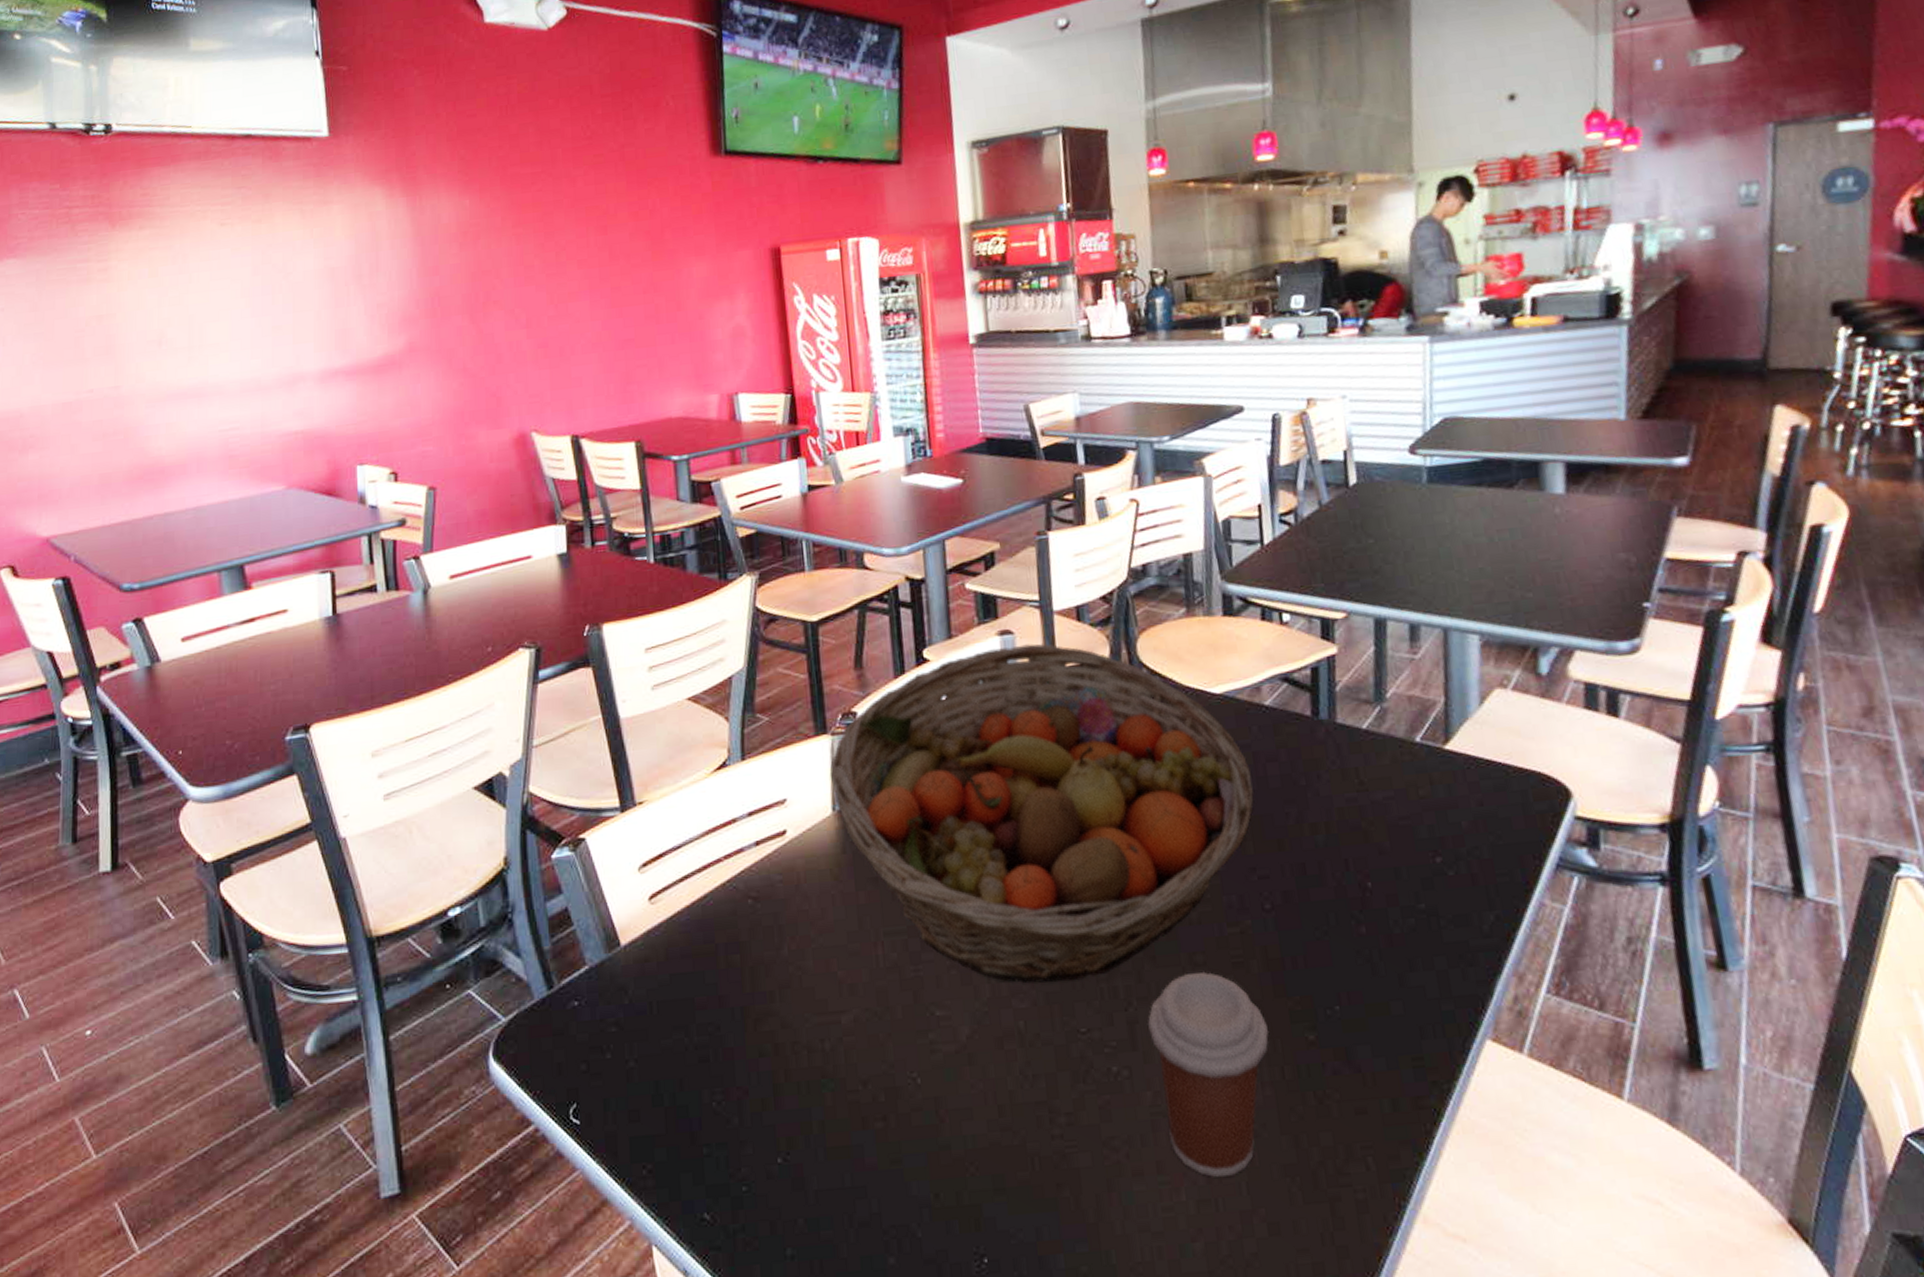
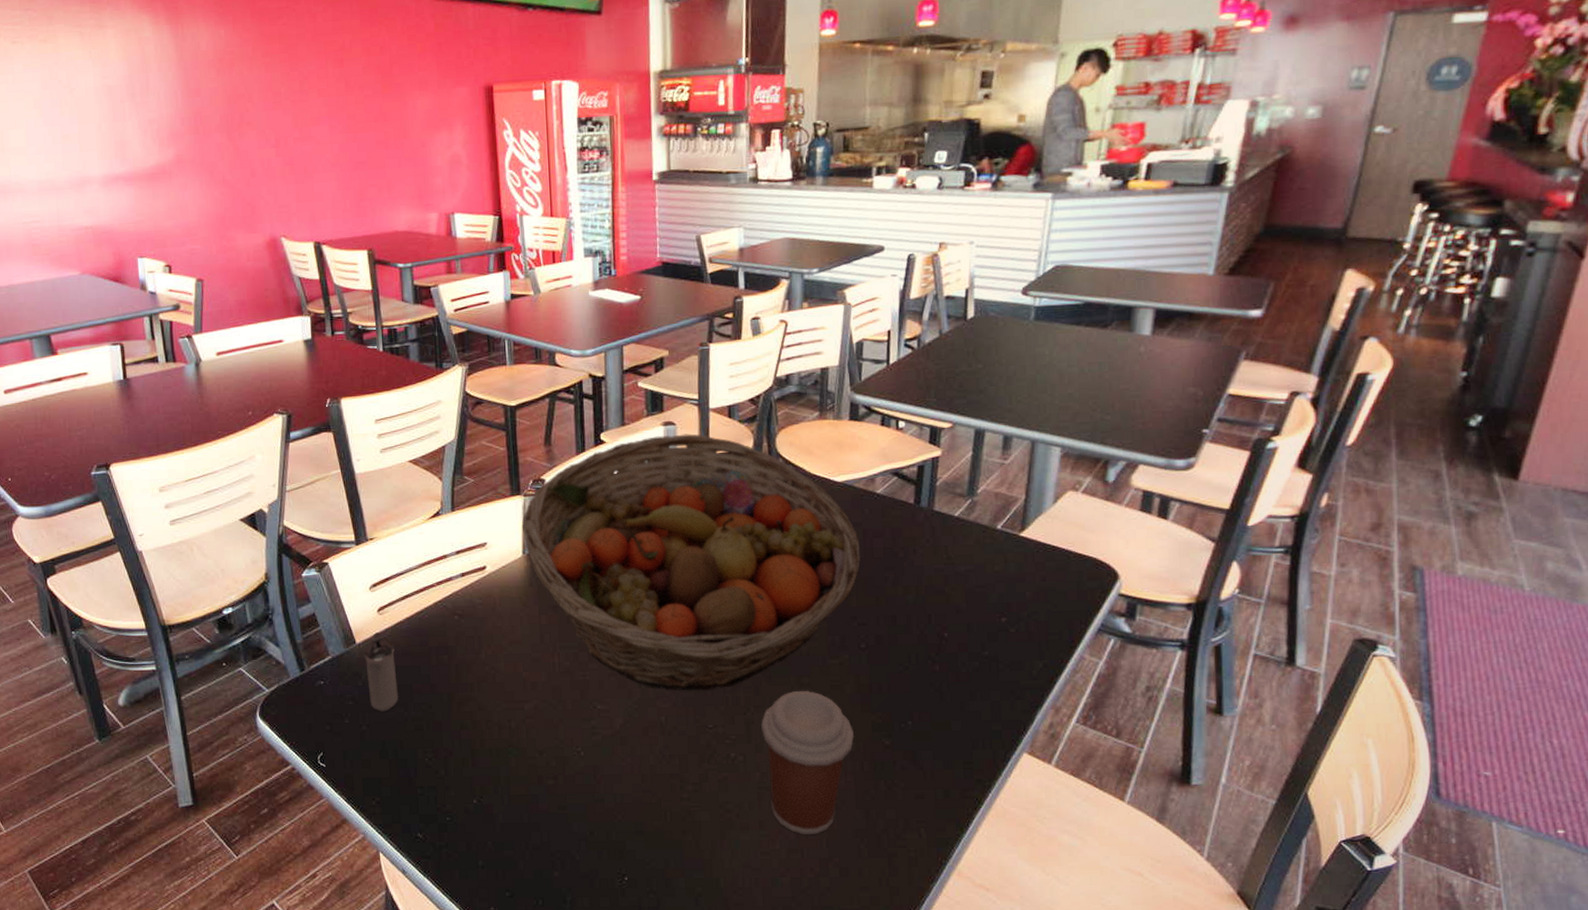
shaker: none [631,928,677,1039] -> present [364,632,399,712]

